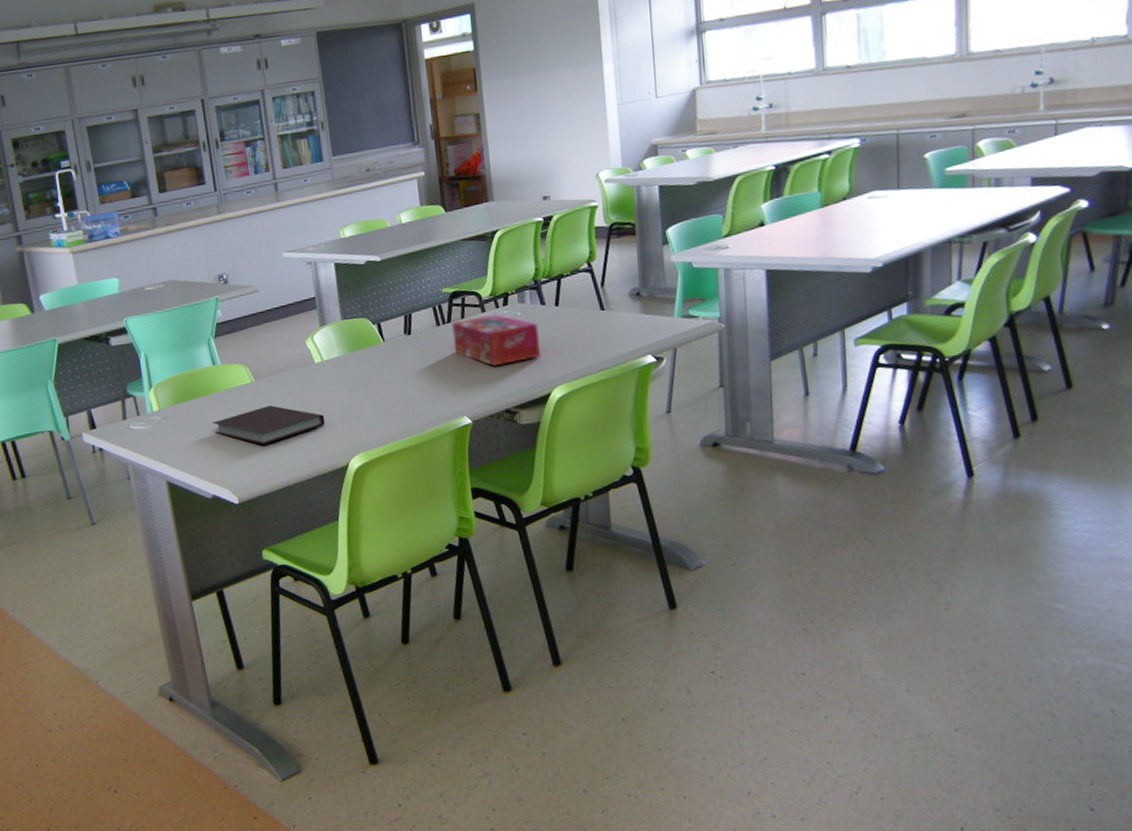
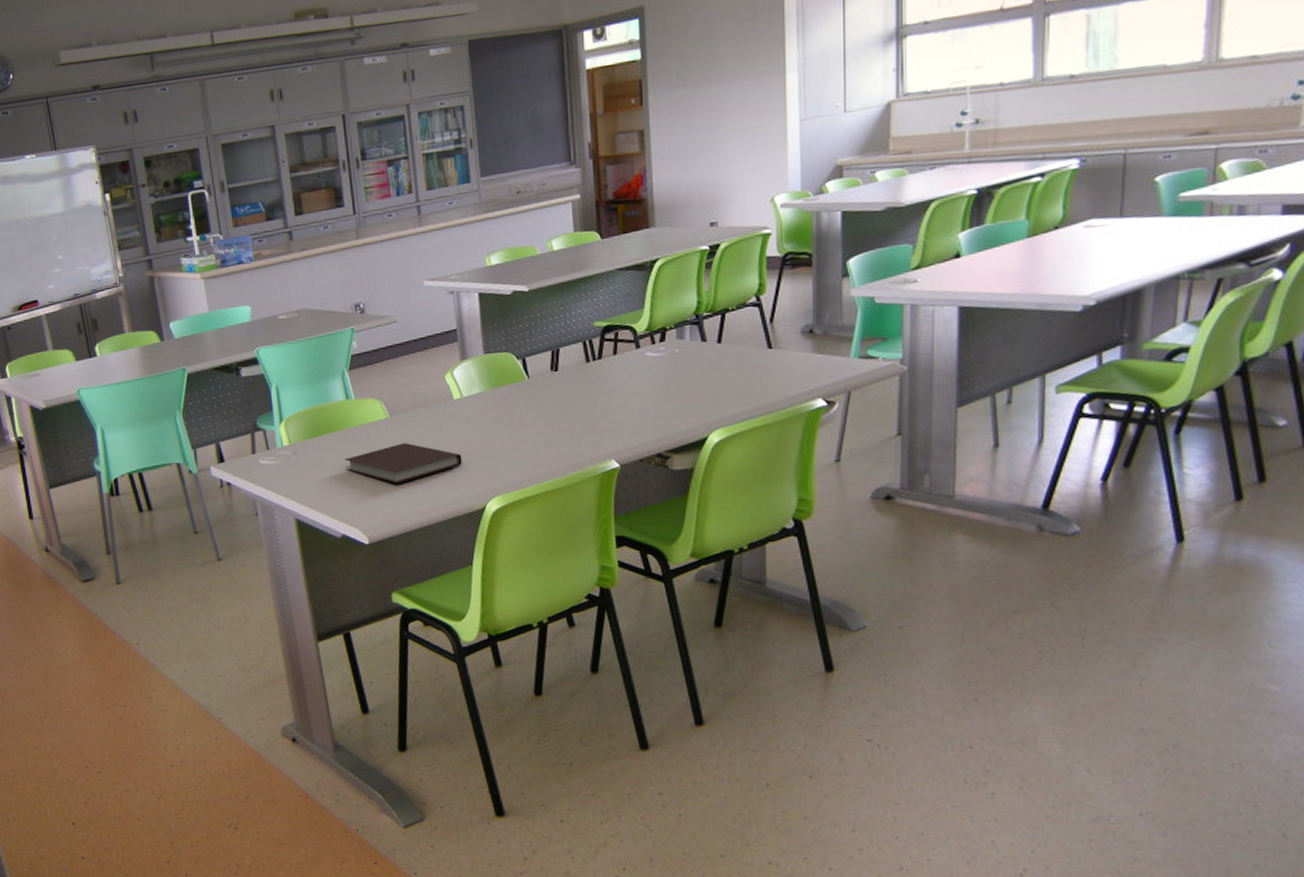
tissue box: present [451,314,540,367] -> none [602,350,699,407]

